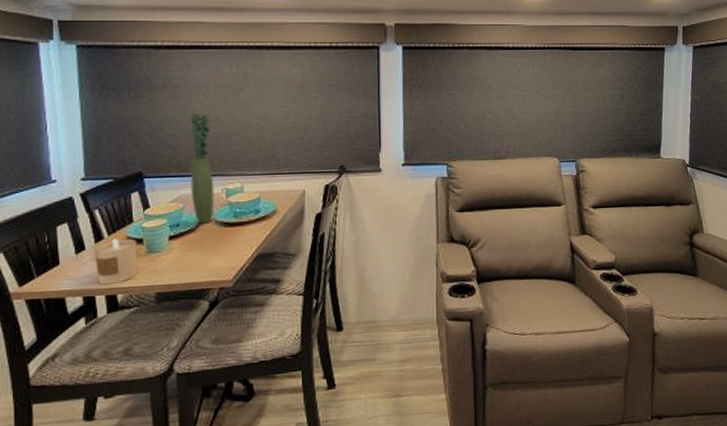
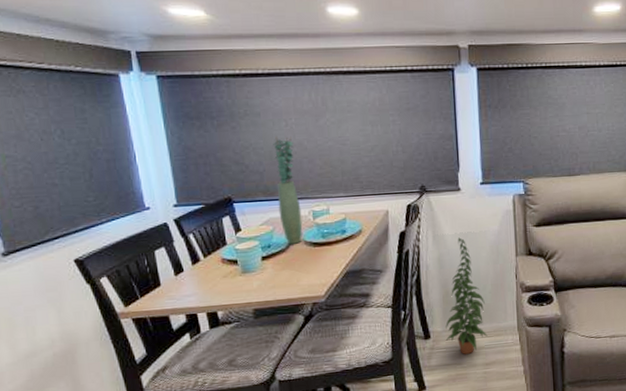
candle: present [94,239,137,286] -> none [192,261,235,304]
plant: none [360,221,405,350] -> present [445,237,488,355]

